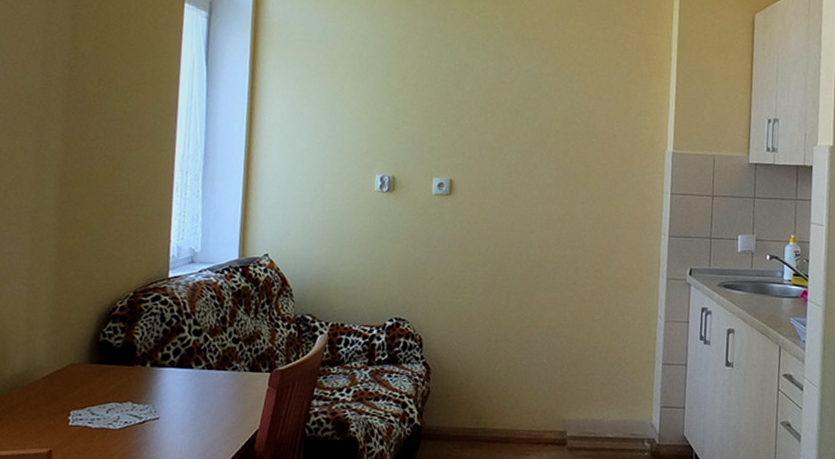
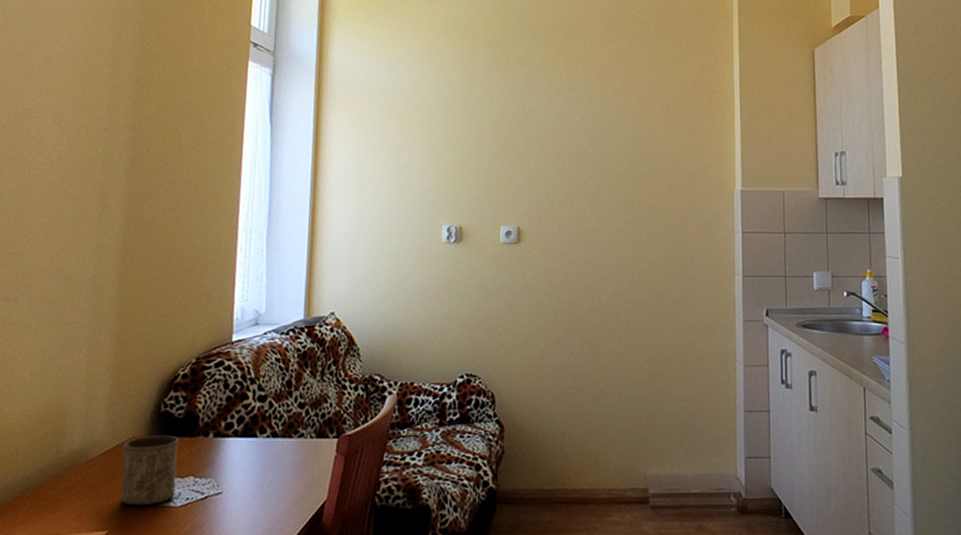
cup: none [62,362,118,427] -> present [121,435,179,506]

